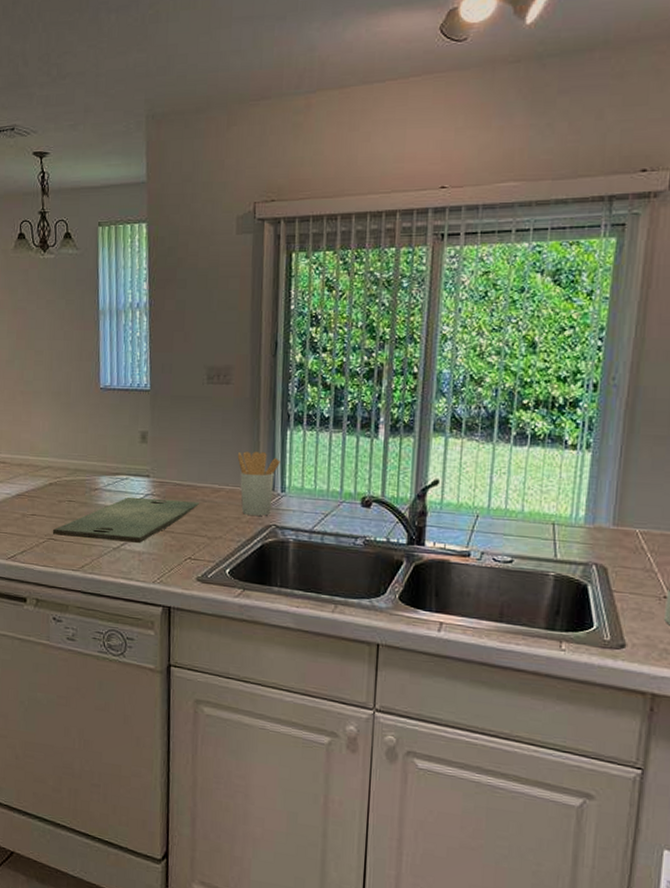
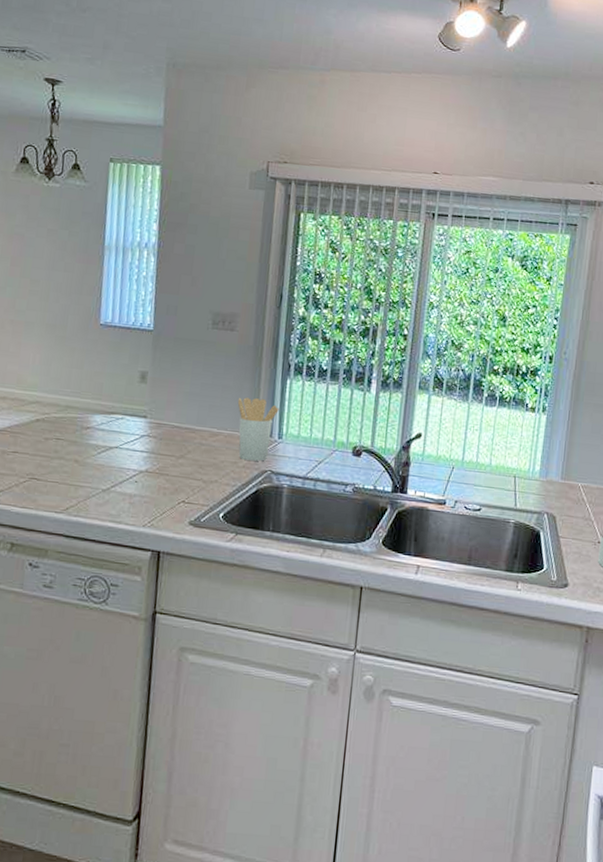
cutting board: present [52,496,200,543] -> none [35,437,198,485]

